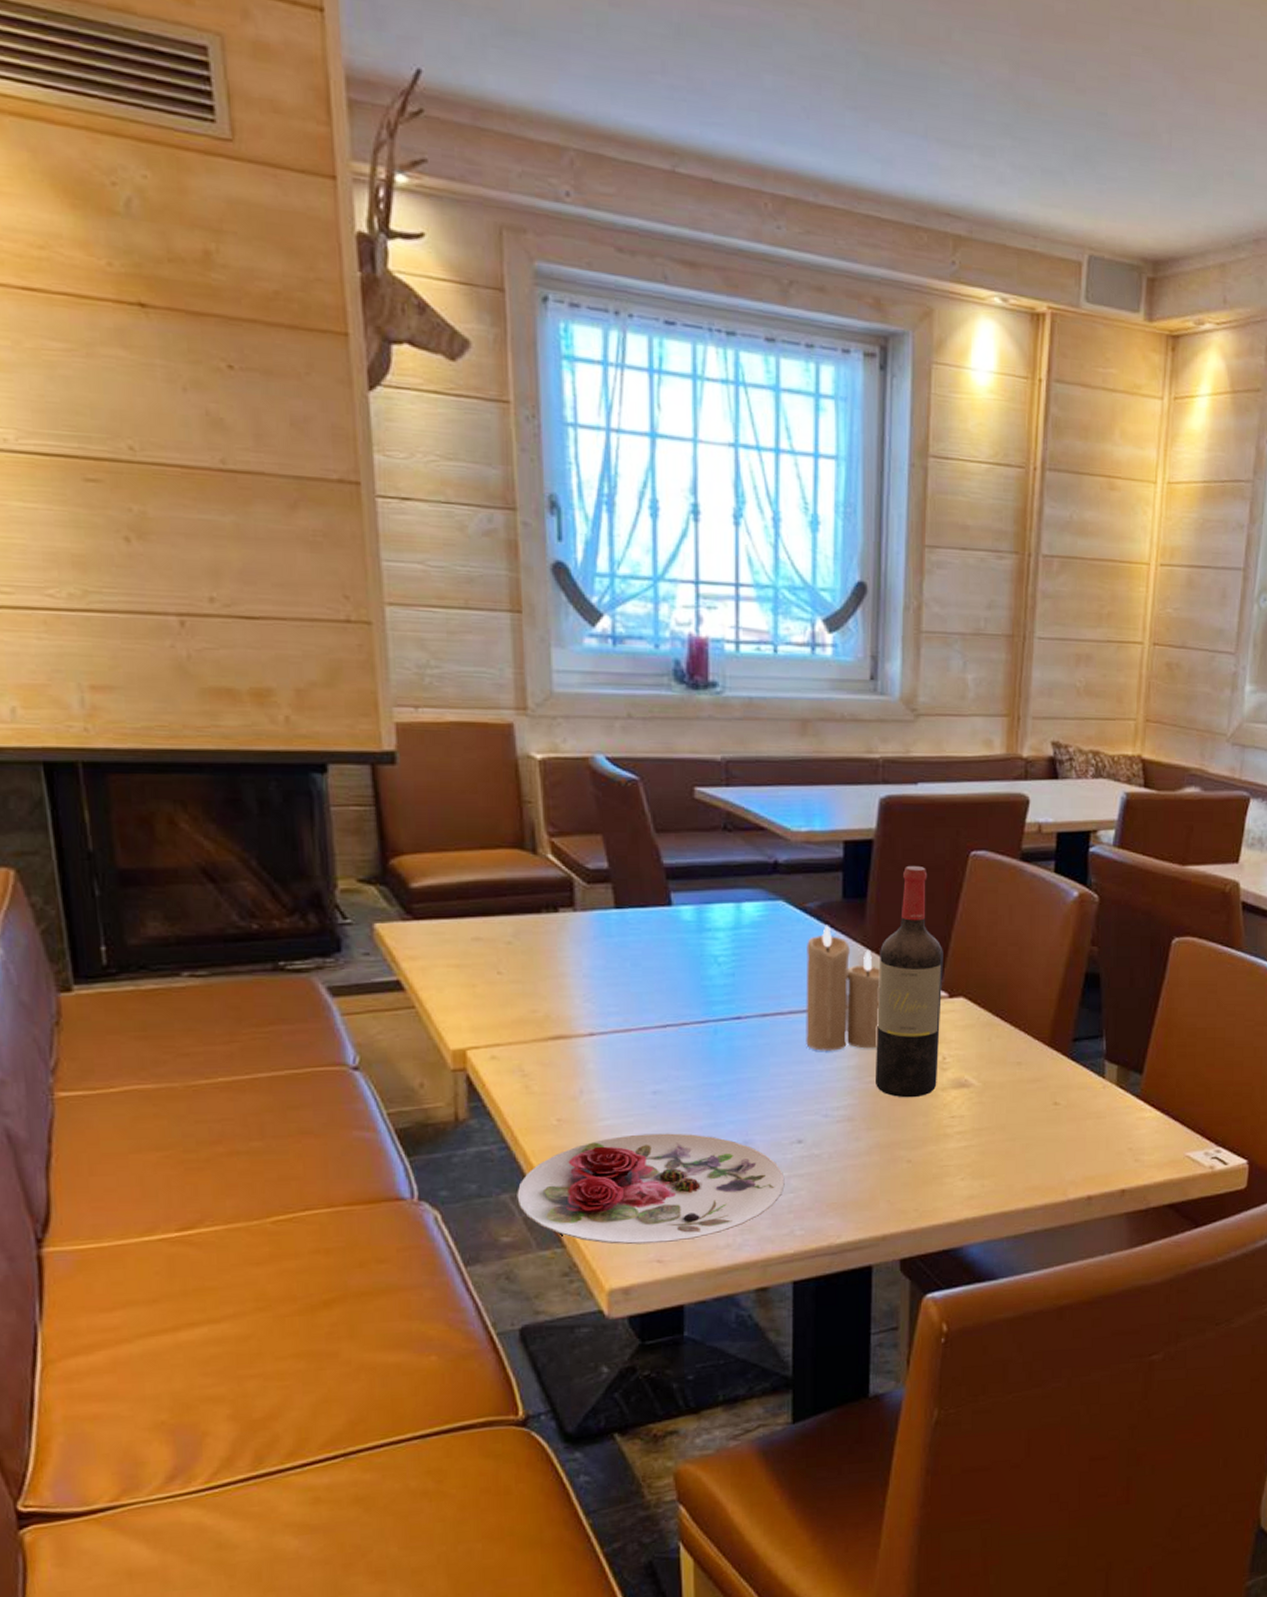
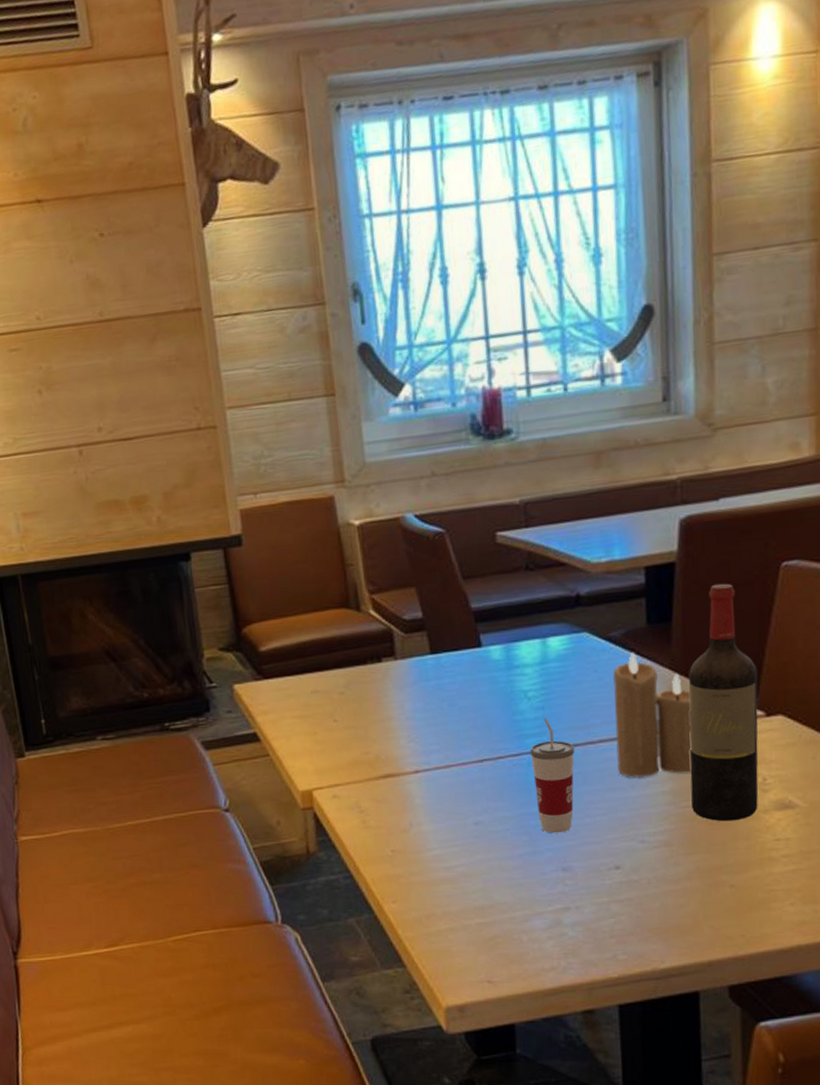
plate: present [517,1133,785,1245] -> none [361,861,605,966]
cup: none [717,985,764,1105] -> present [530,718,575,834]

